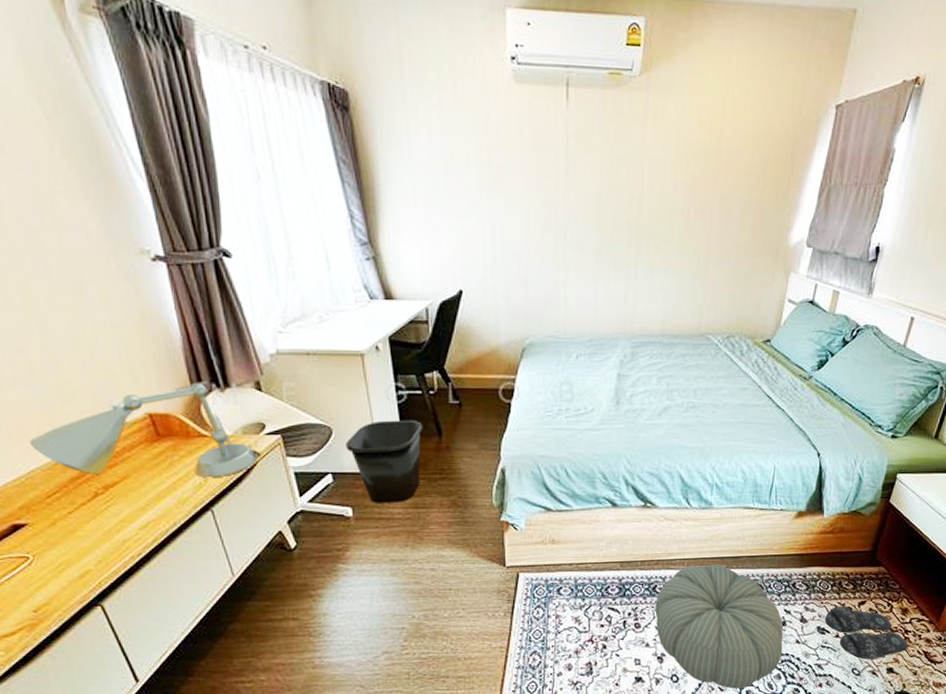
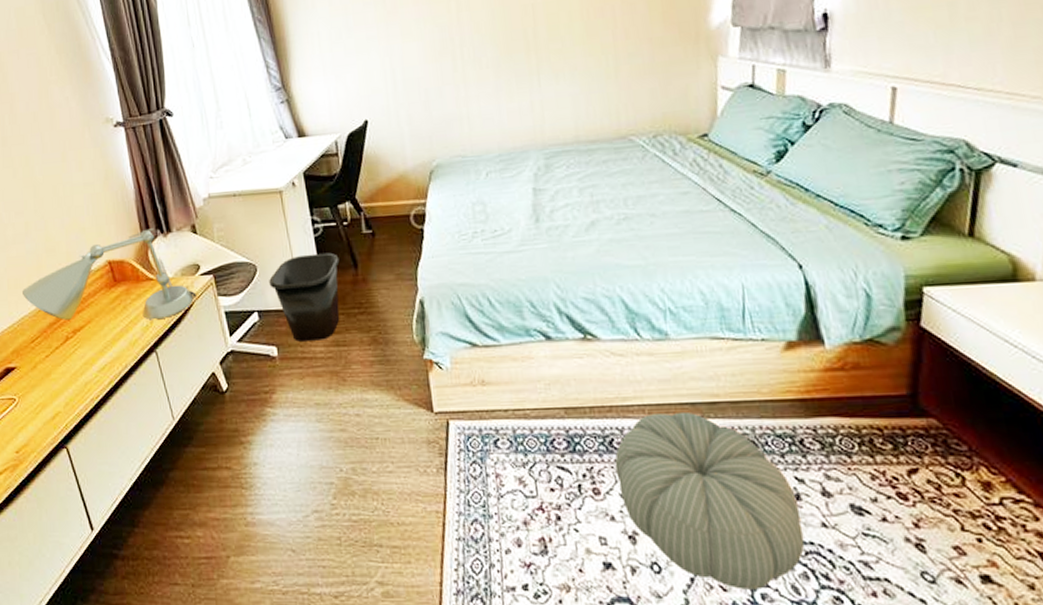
slippers: present [825,605,908,659] -> none [859,474,1007,558]

